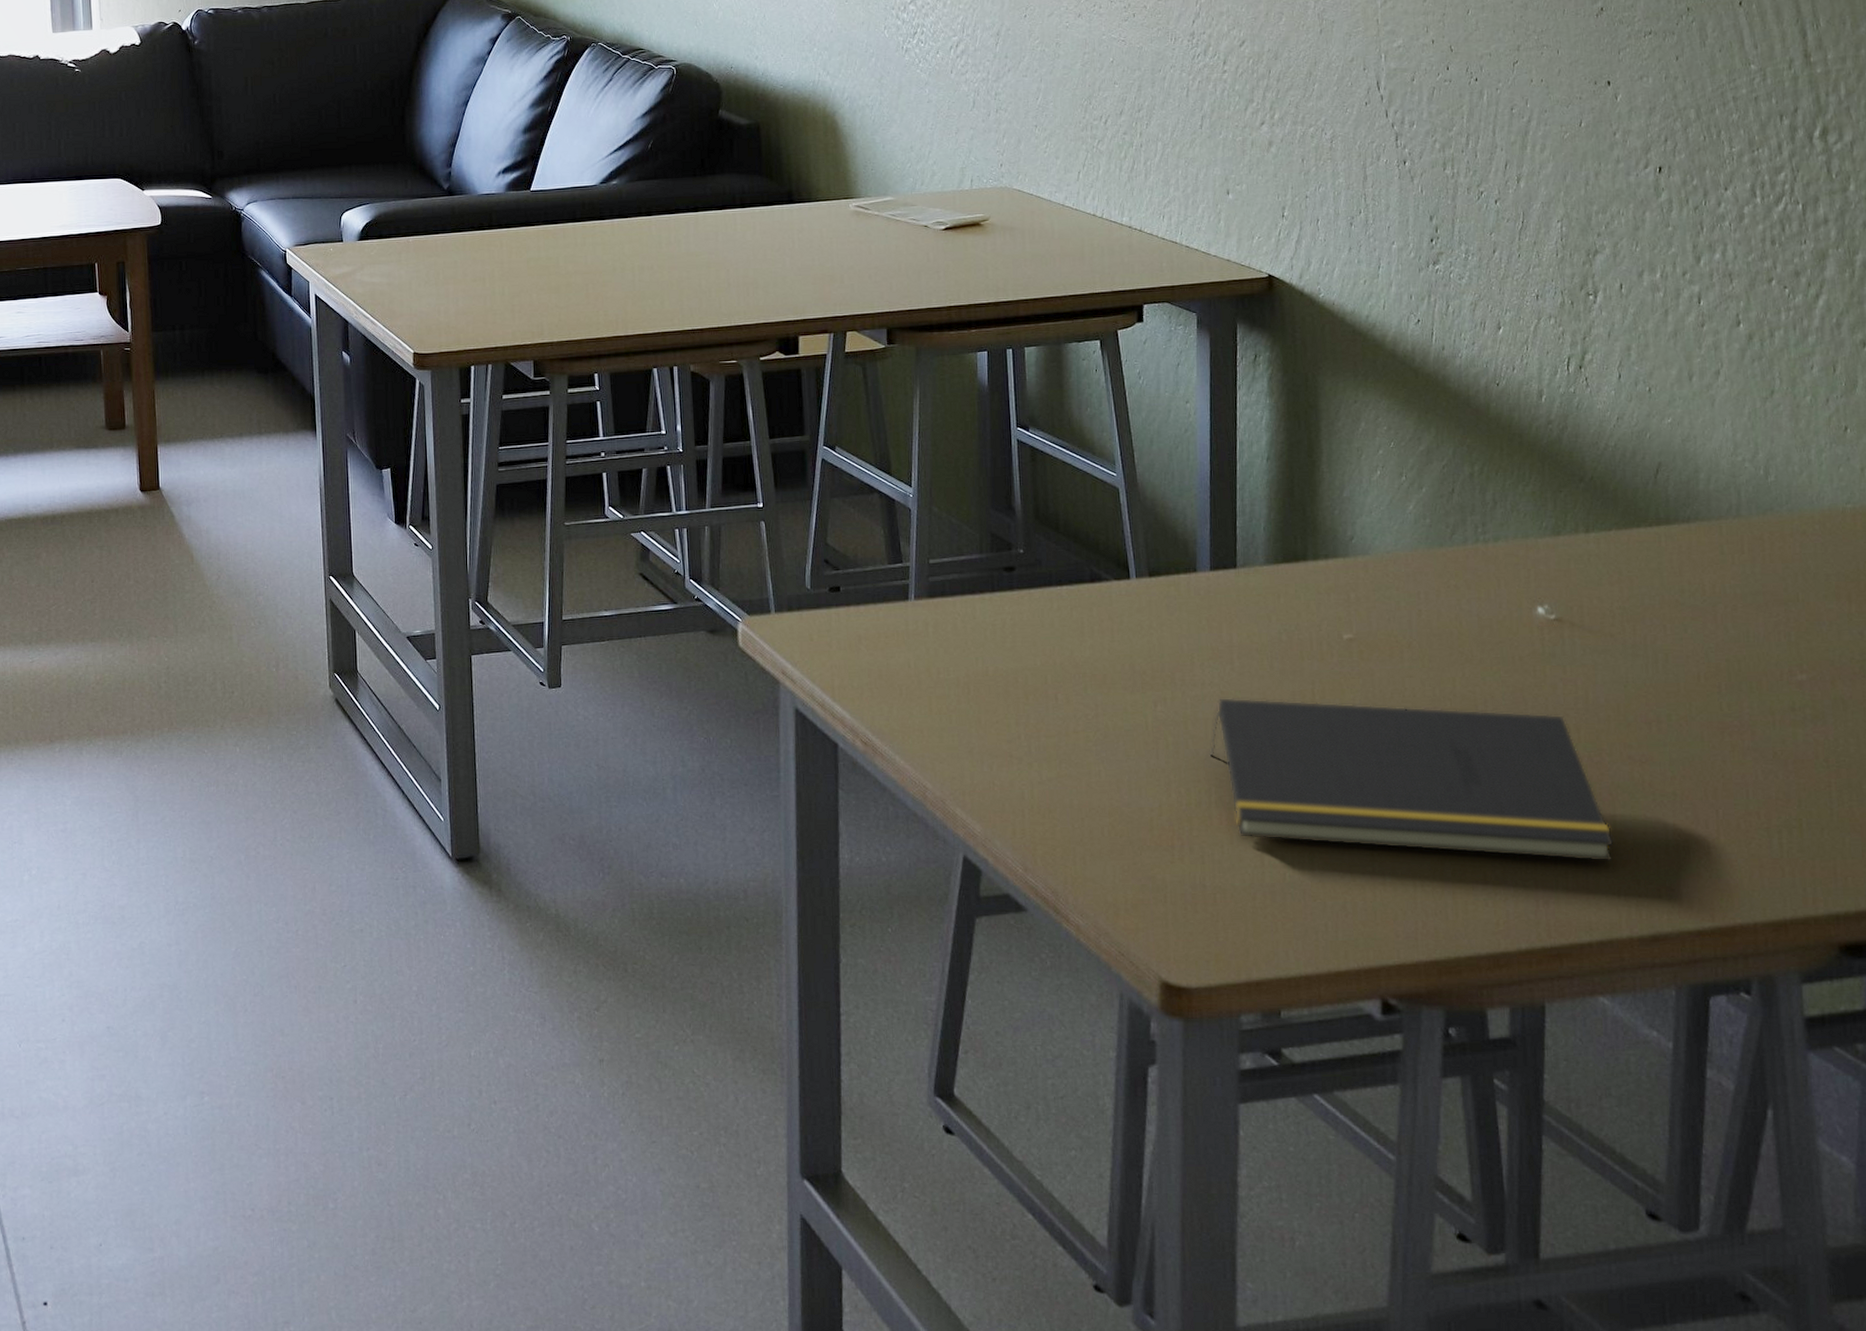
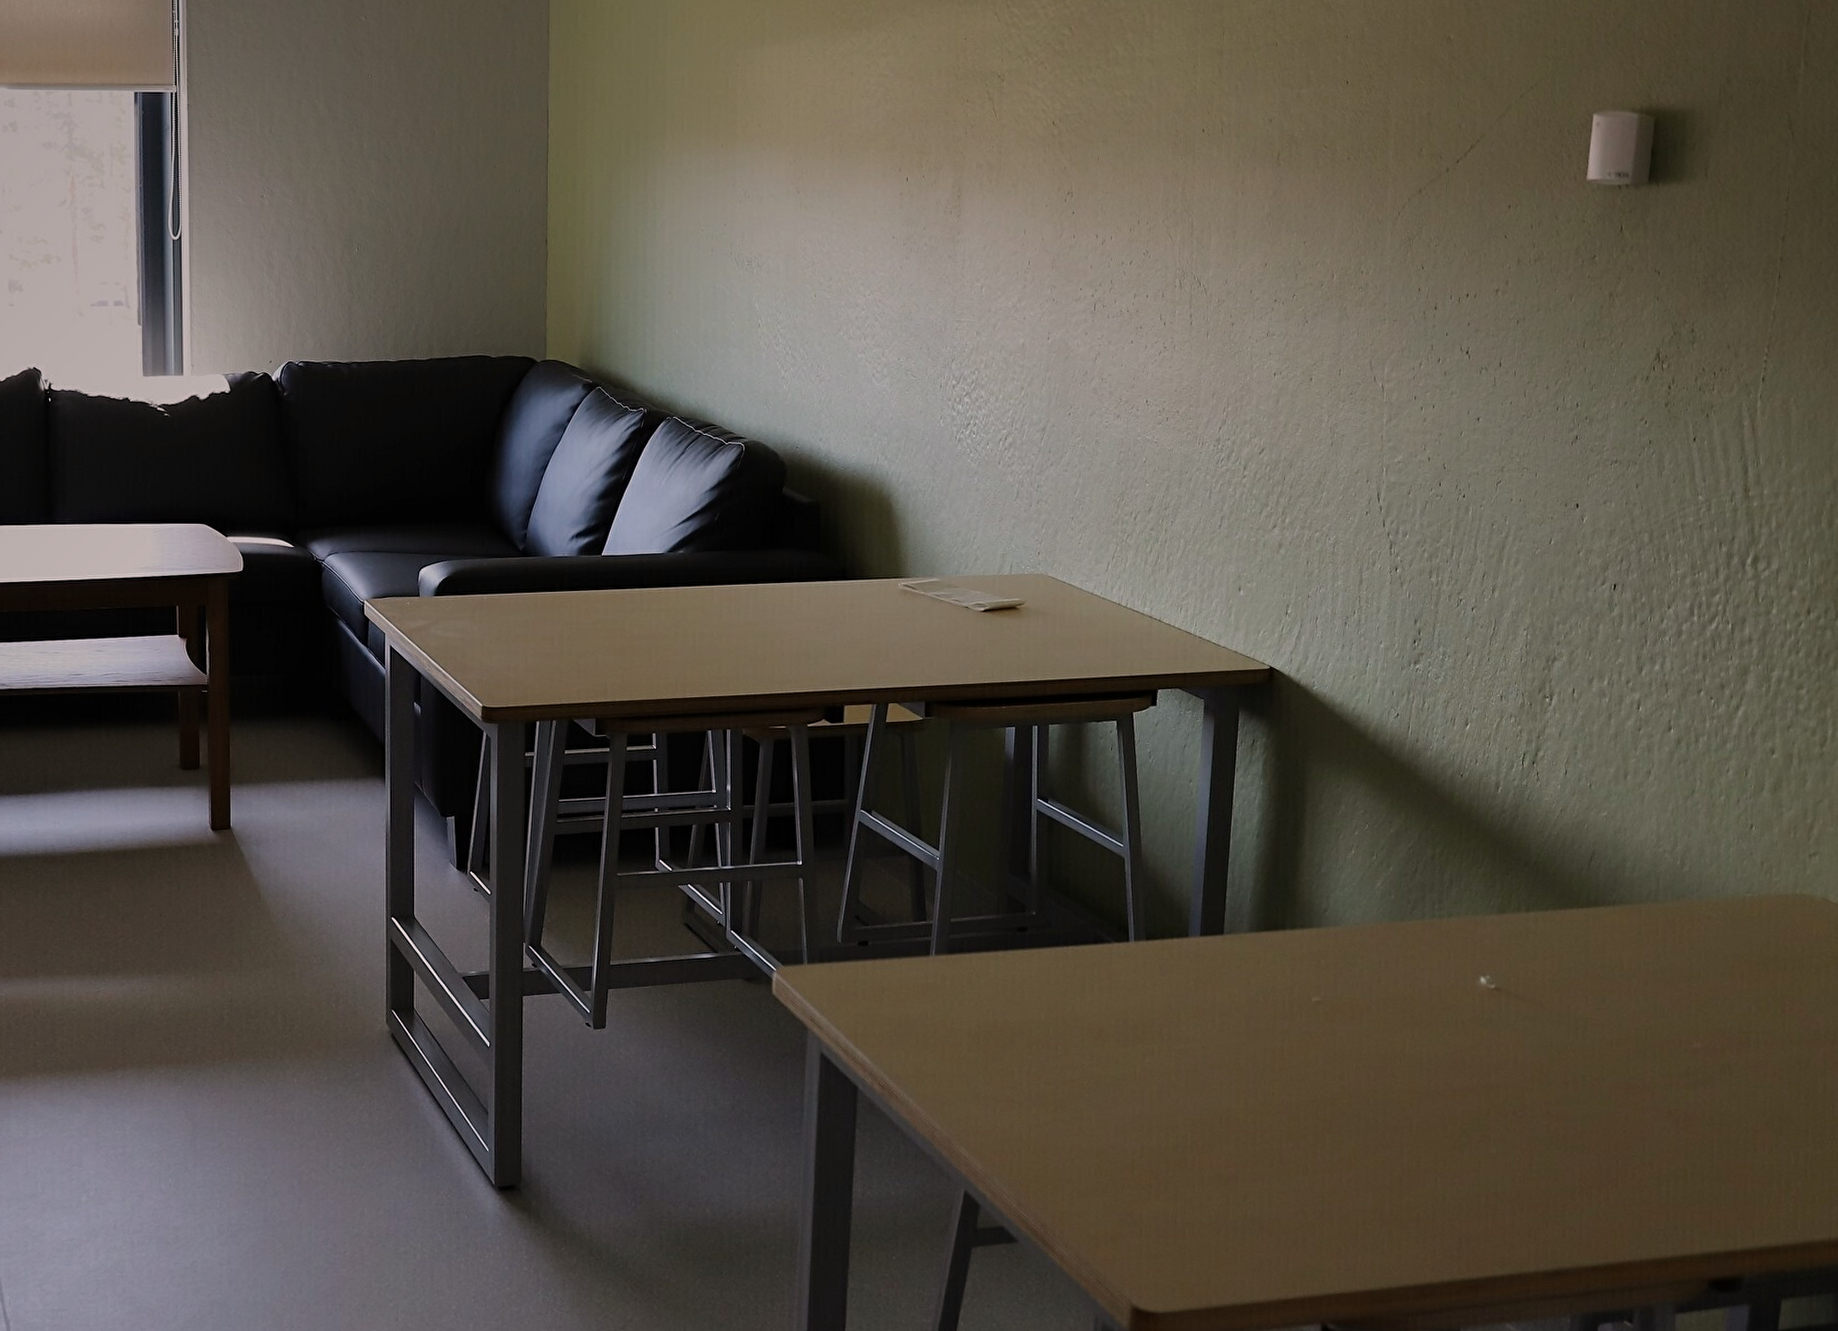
notepad: present [1209,697,1614,862] -> none [1188,1051,1529,1205]

